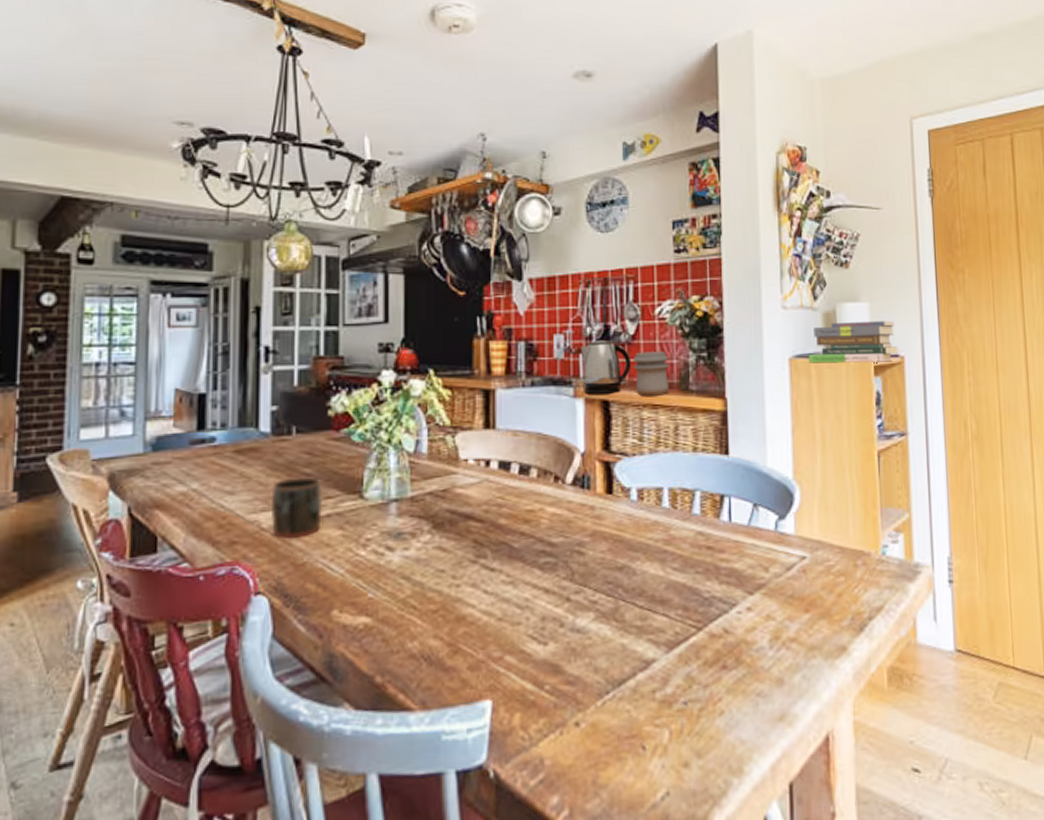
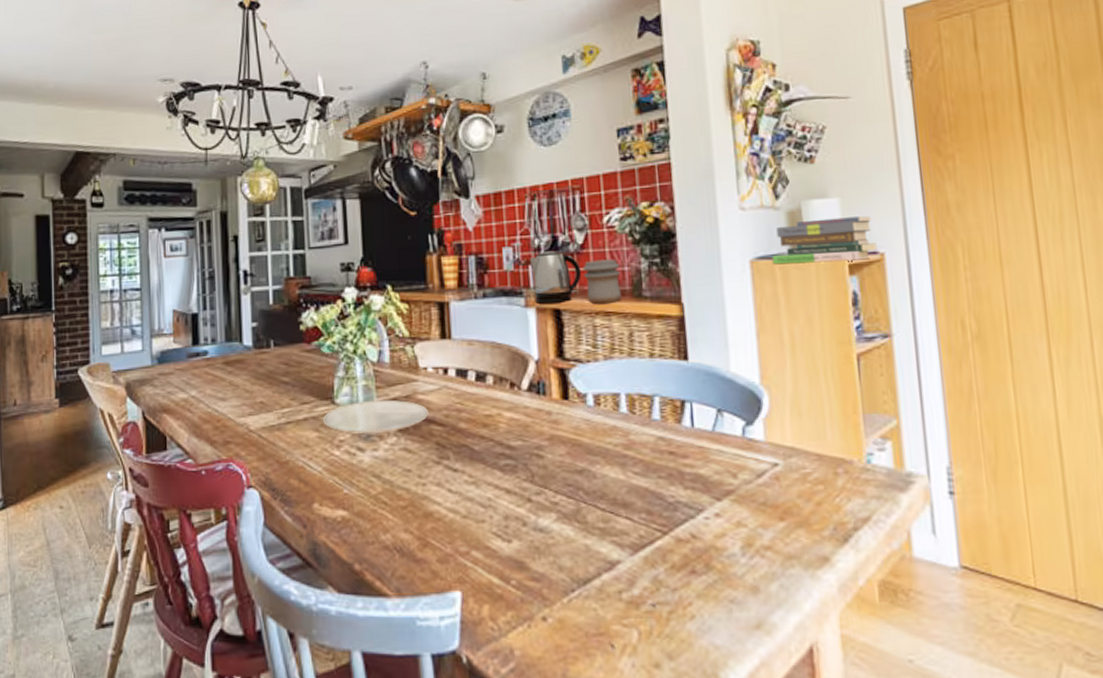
mug: present [272,477,323,538] -> none [256,385,301,439]
plate: none [349,494,466,531] -> present [323,399,428,434]

